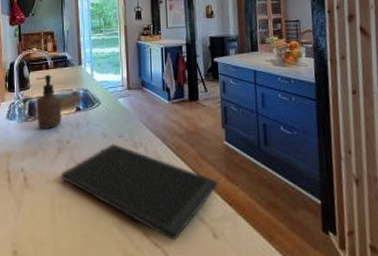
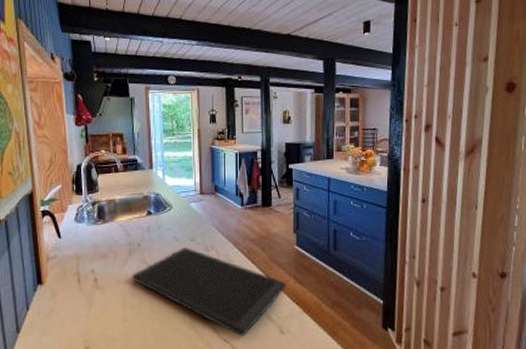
soap dispenser: present [36,74,61,129] -> none [105,177,132,232]

